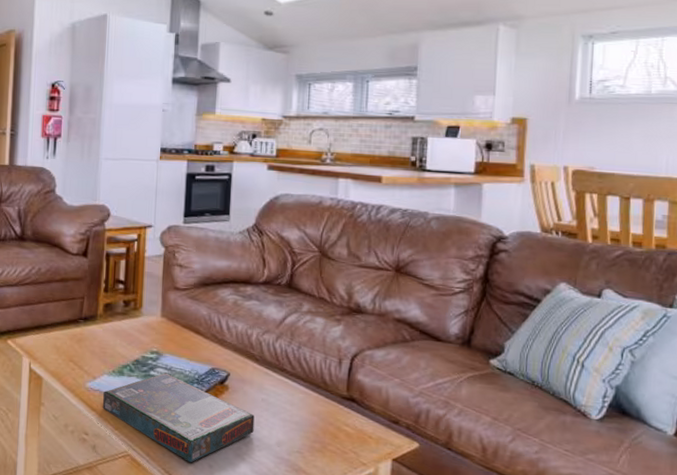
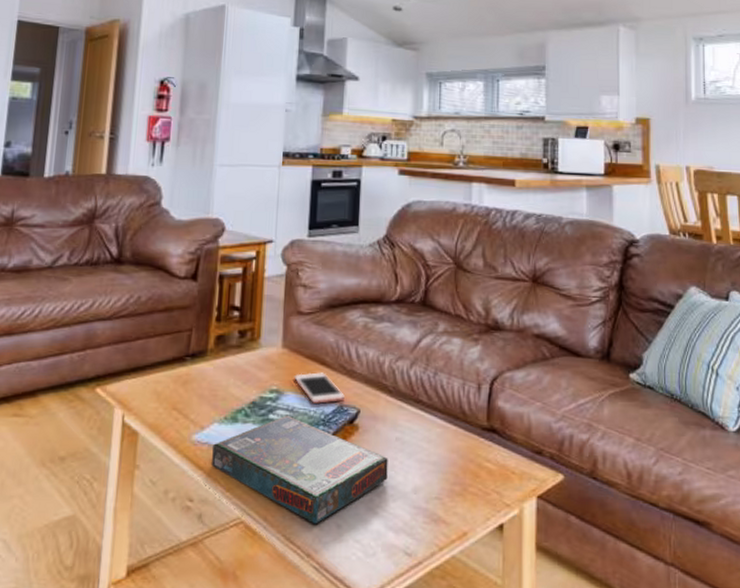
cell phone: none [171,339,216,366] -> present [294,372,345,404]

